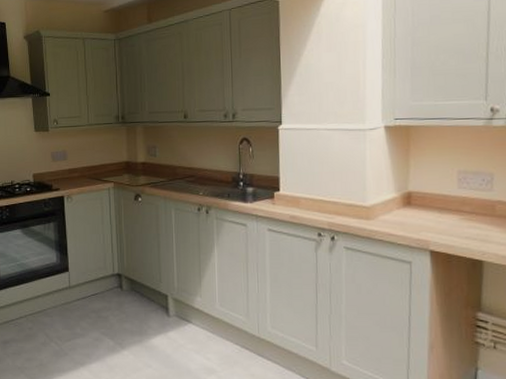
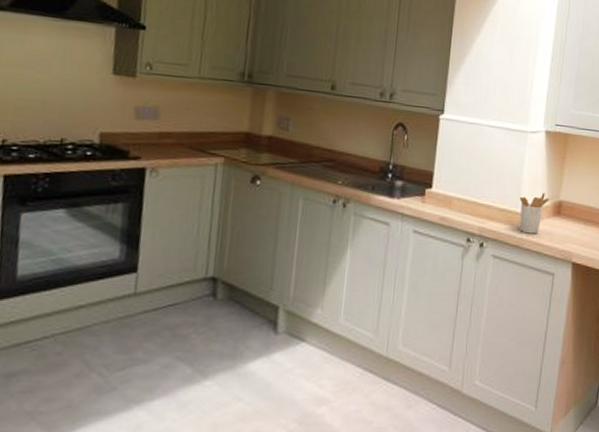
utensil holder: none [365,185,398,225] -> present [519,192,550,234]

